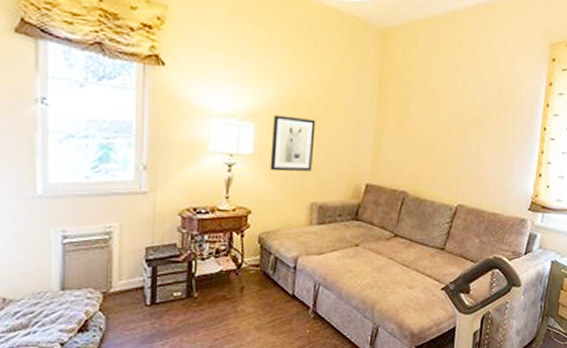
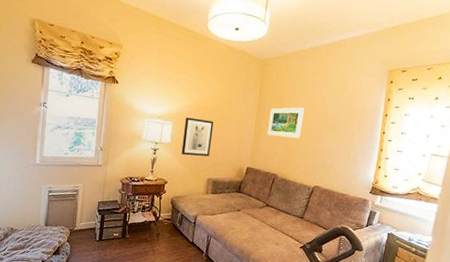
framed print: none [392,96,442,141] -> present [267,107,305,139]

